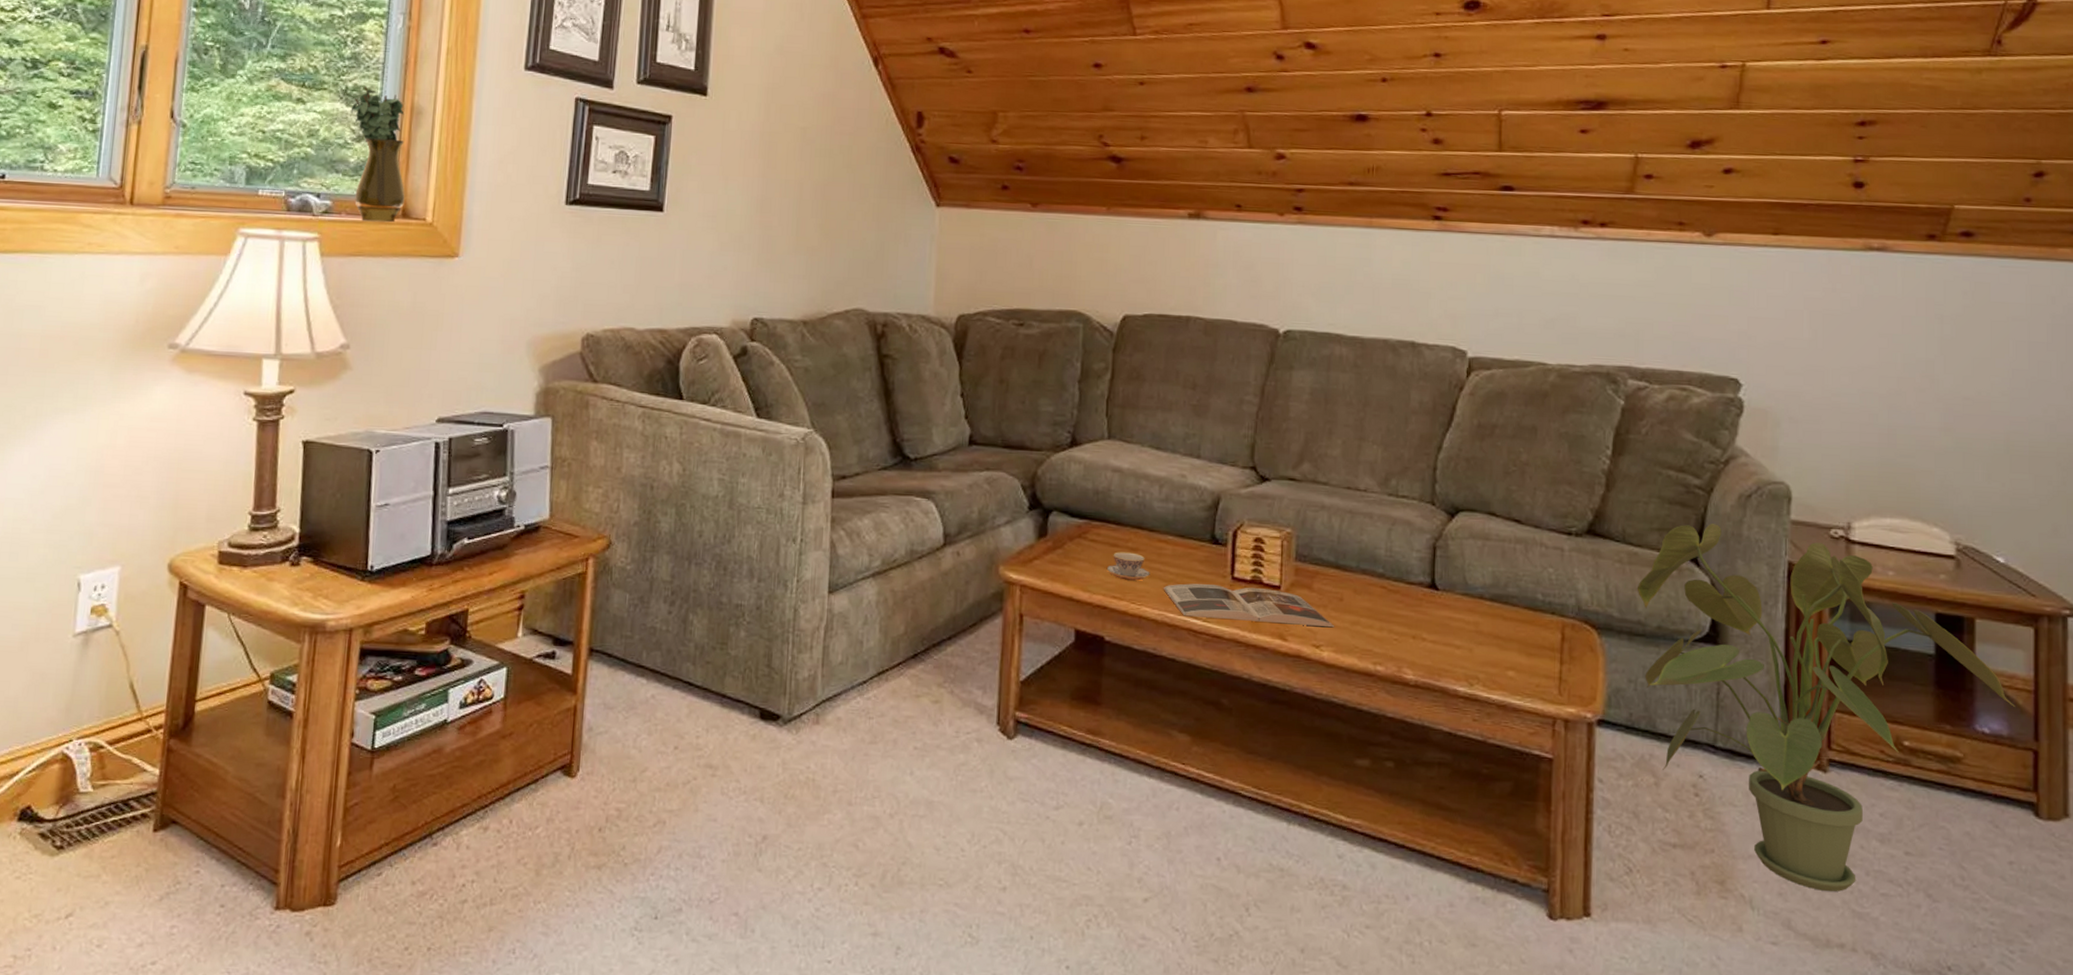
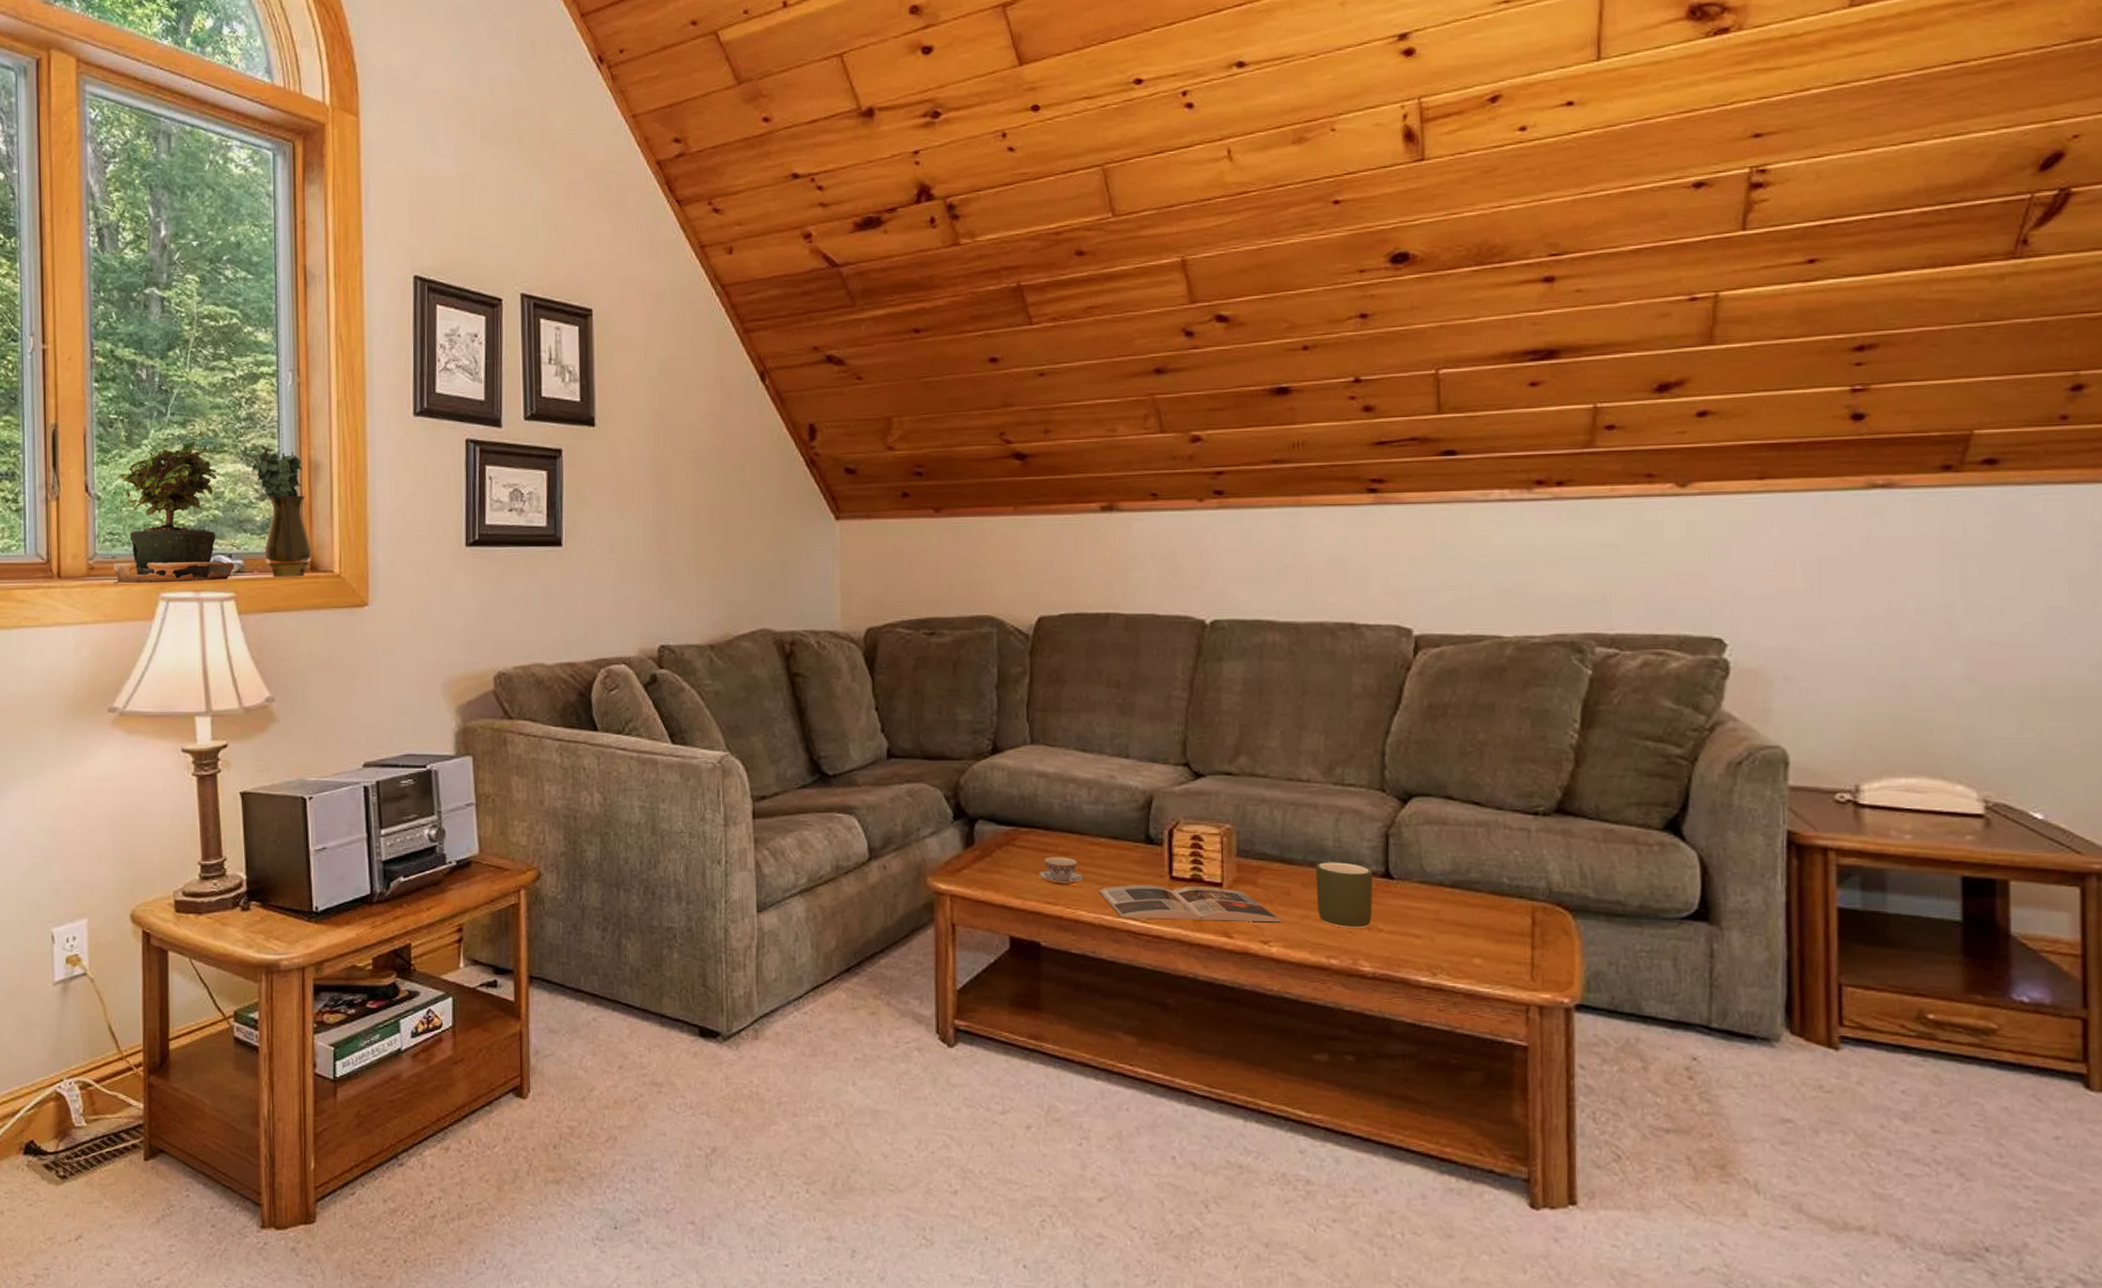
potted plant: none [186,74,322,220] -> present [110,439,235,585]
mug: none [1367,570,1420,638] -> present [1315,862,1373,930]
house plant: present [1637,524,2016,892] -> none [1614,795,2060,1174]

